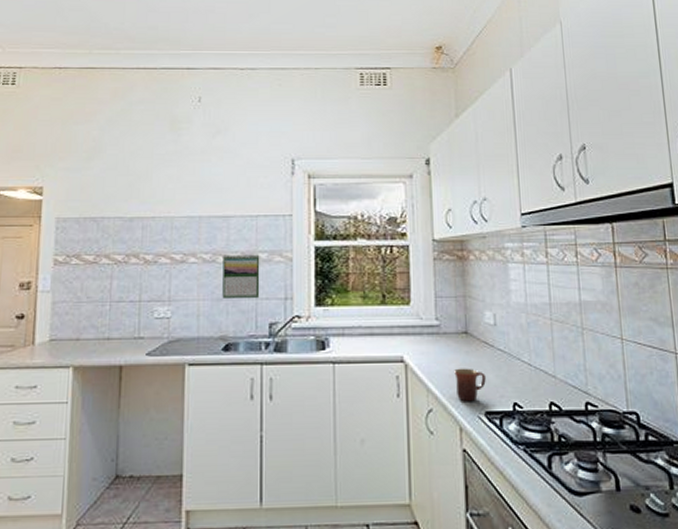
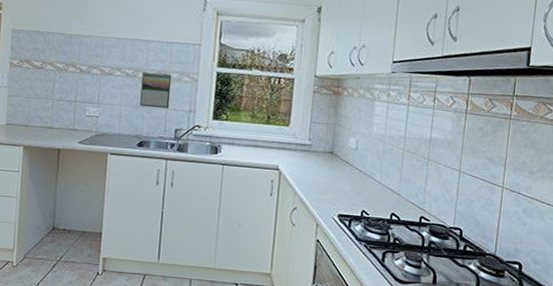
mug: present [454,368,486,402] -> none [317,179,343,206]

